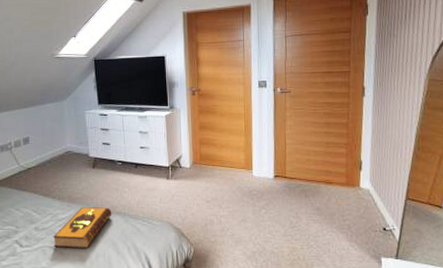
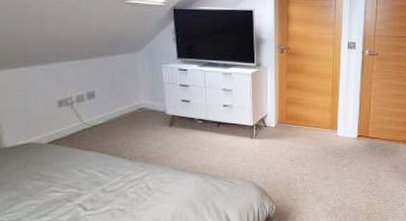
hardback book: present [52,207,112,249] -> none [122,167,191,211]

